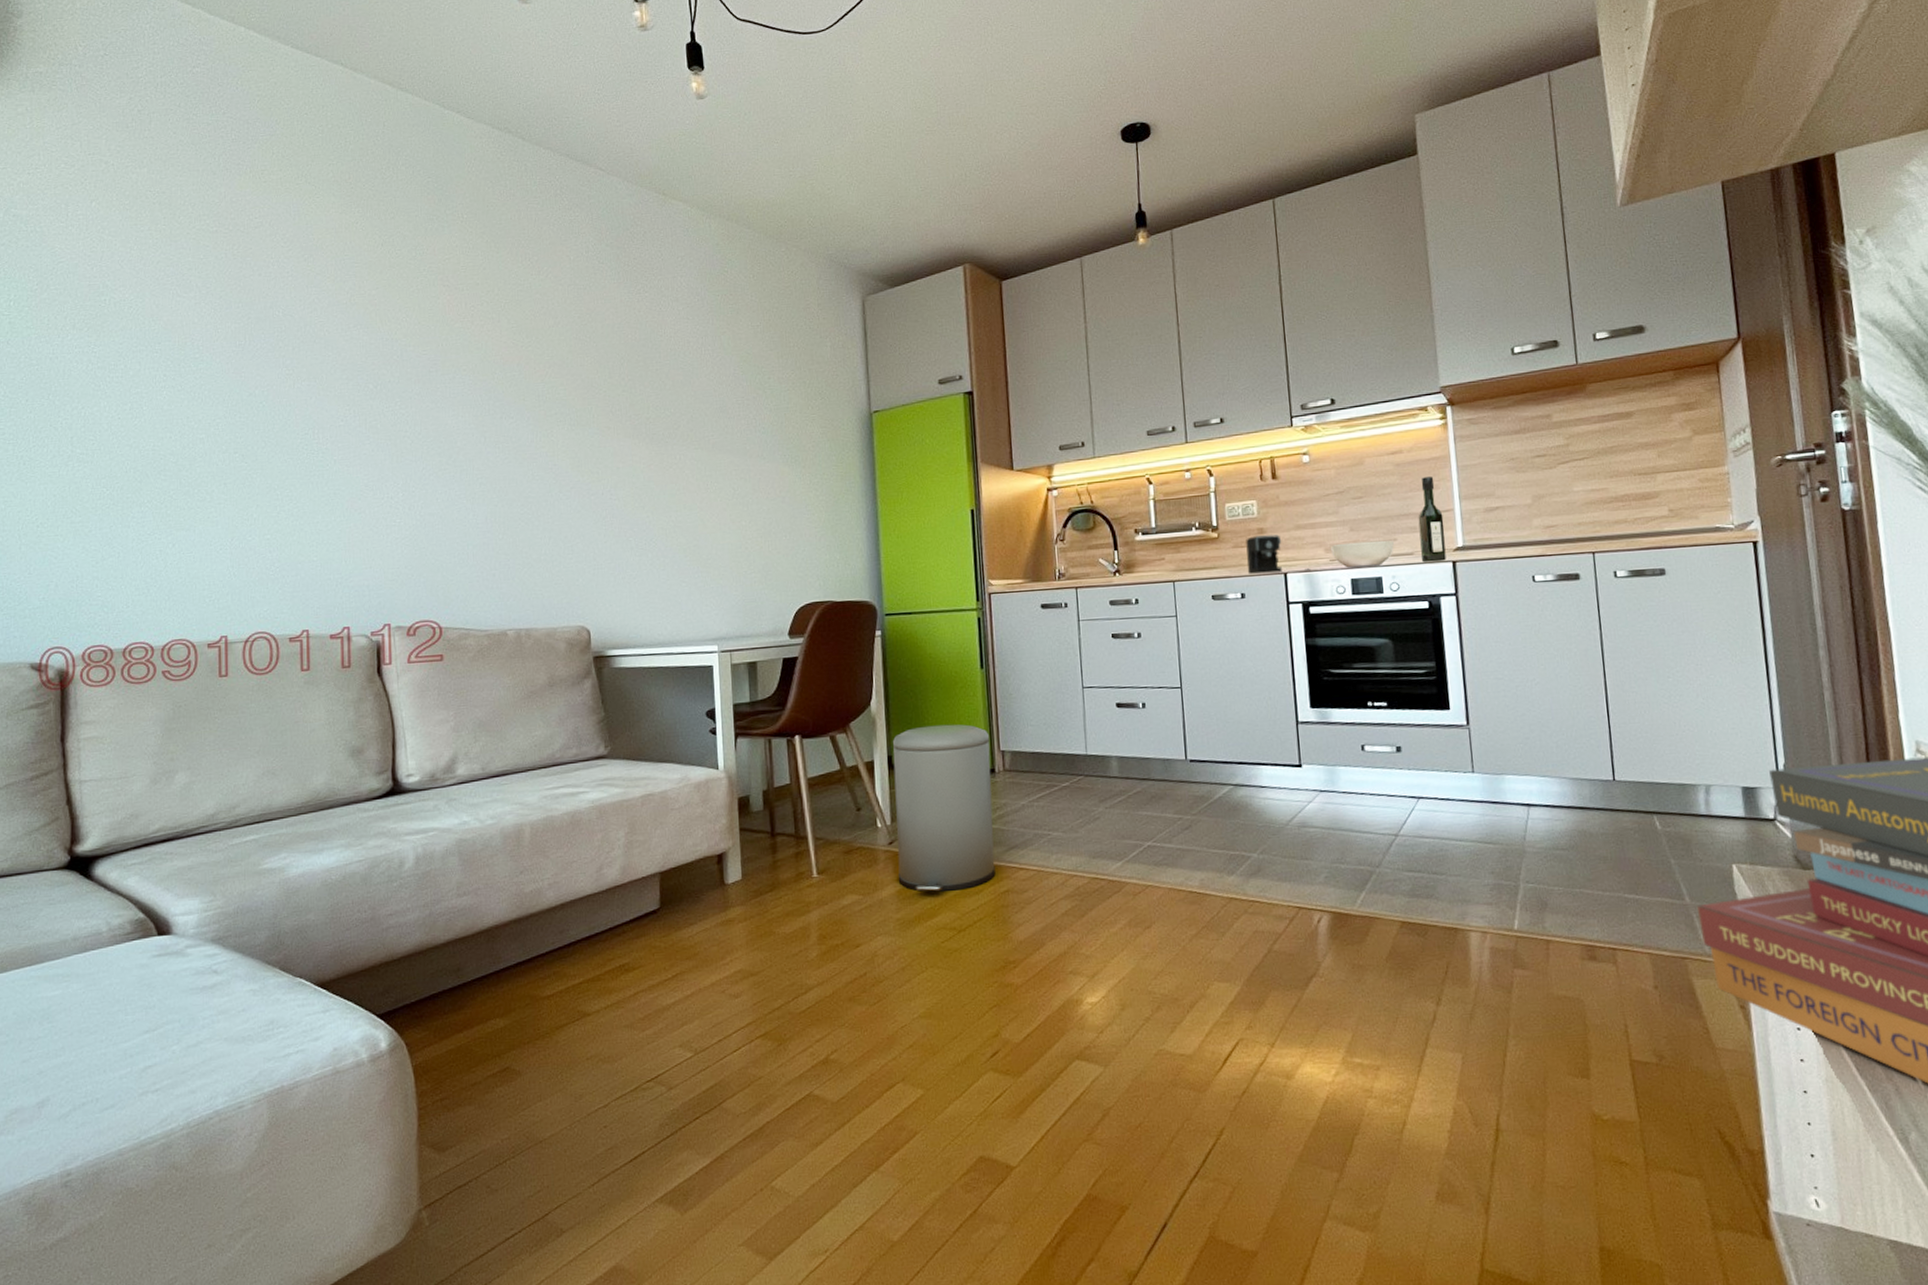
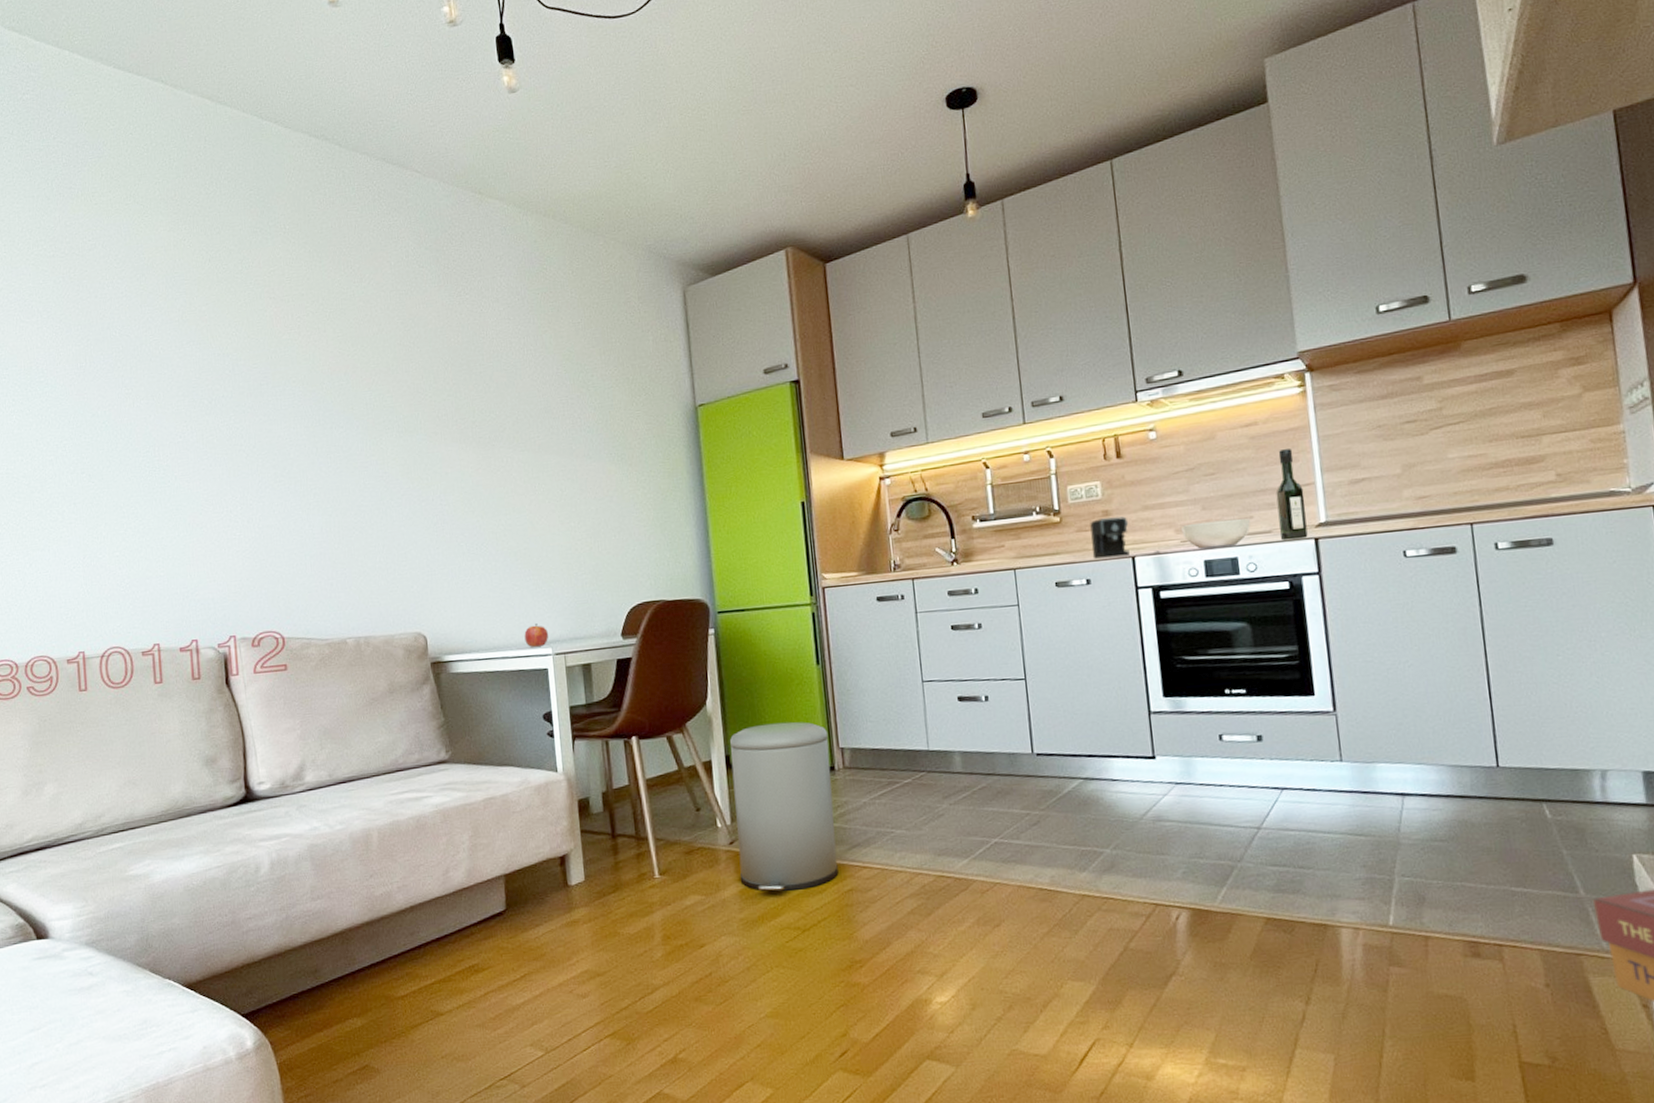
fruit: none [690,621,716,645] -> present [524,624,549,648]

